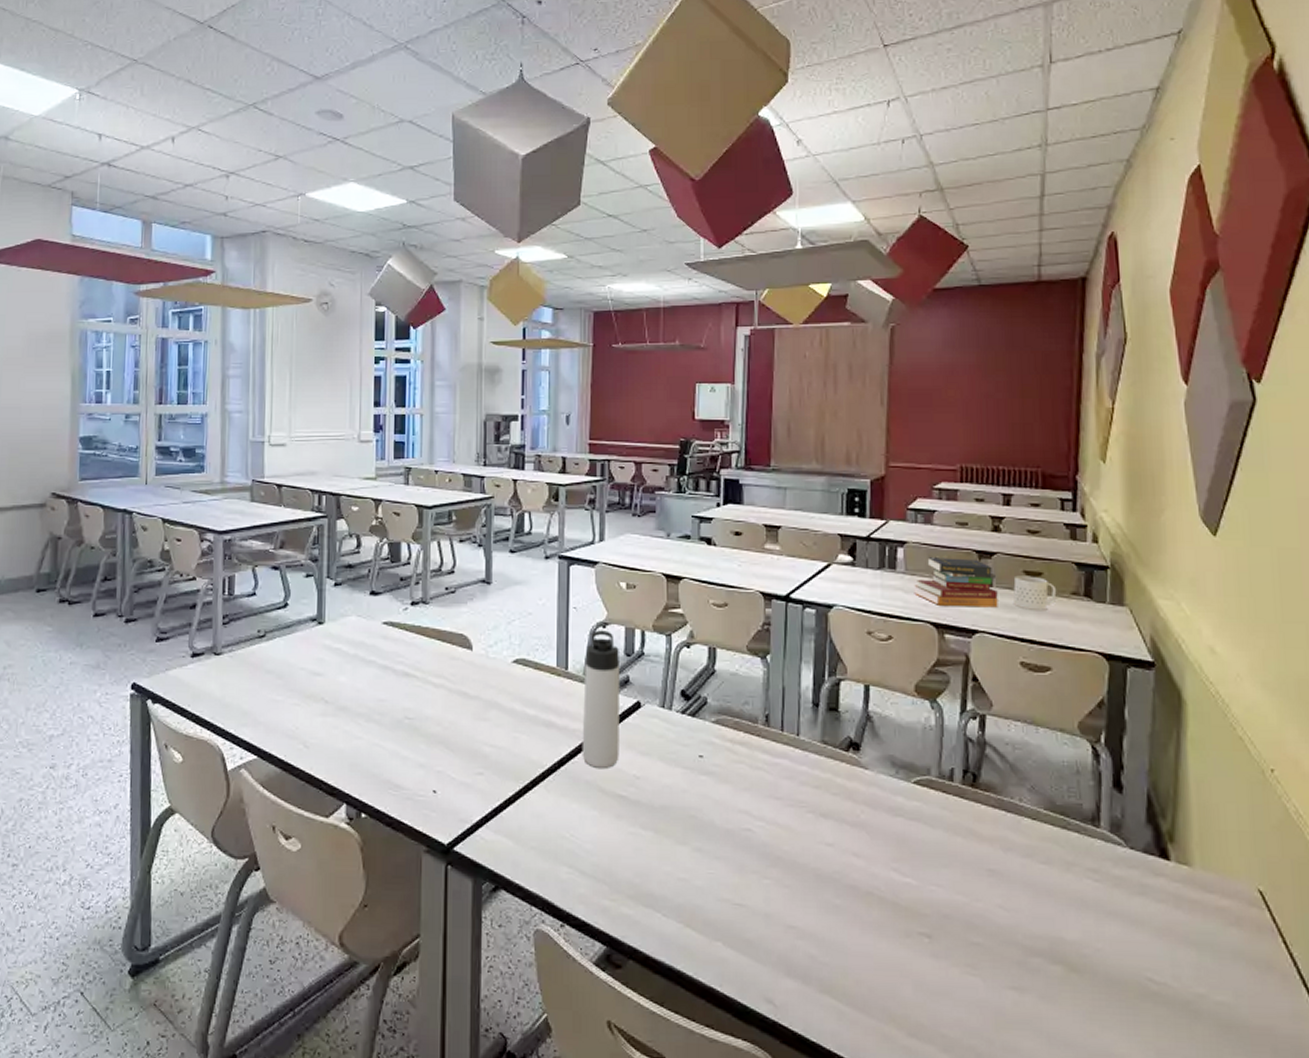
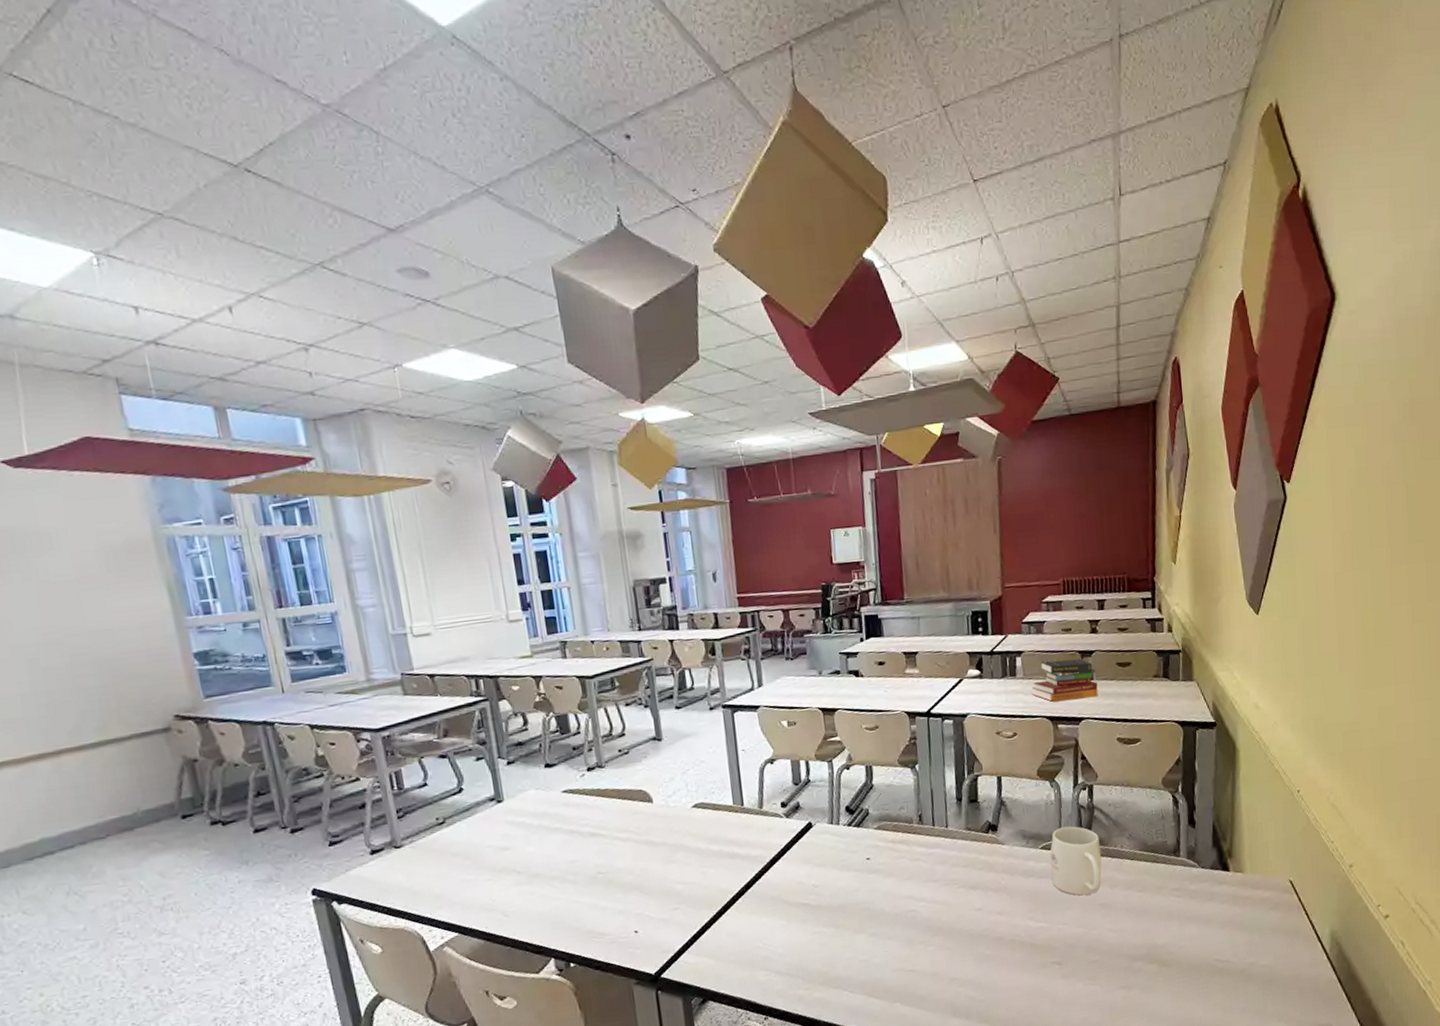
thermos bottle: present [582,630,619,768] -> none [758,765,799,885]
mug: none [925,761,993,854] -> present [1050,826,1102,896]
mug: present [1013,575,1057,612] -> none [1109,666,1143,695]

